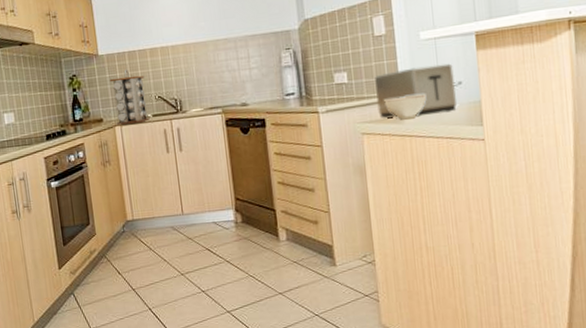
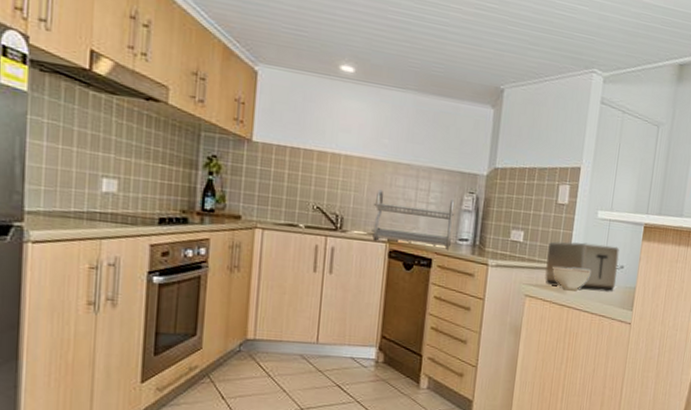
spice rack: present [109,69,150,126] -> none [257,165,305,233]
dish rack: none [204,60,279,114] -> present [372,190,455,249]

